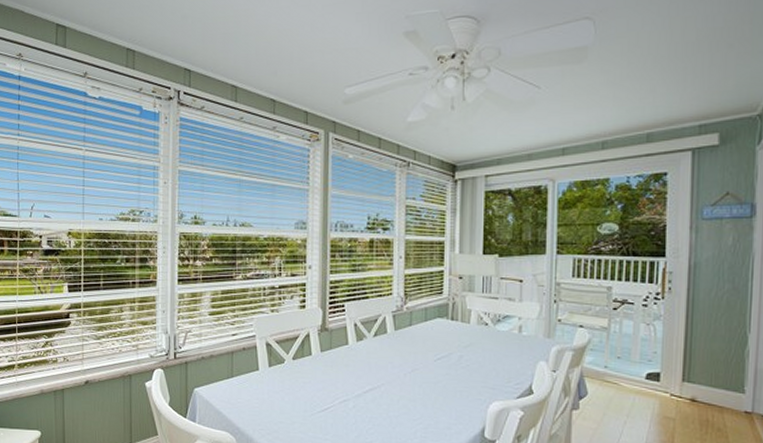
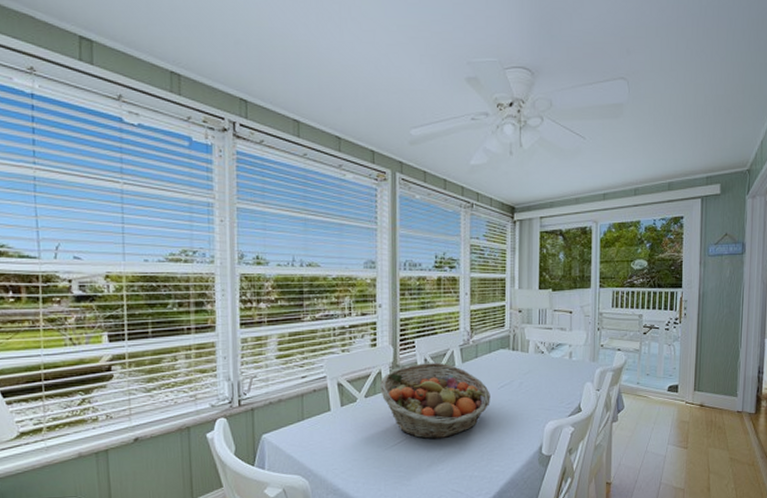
fruit basket: none [307,328,426,410] -> present [379,362,490,440]

